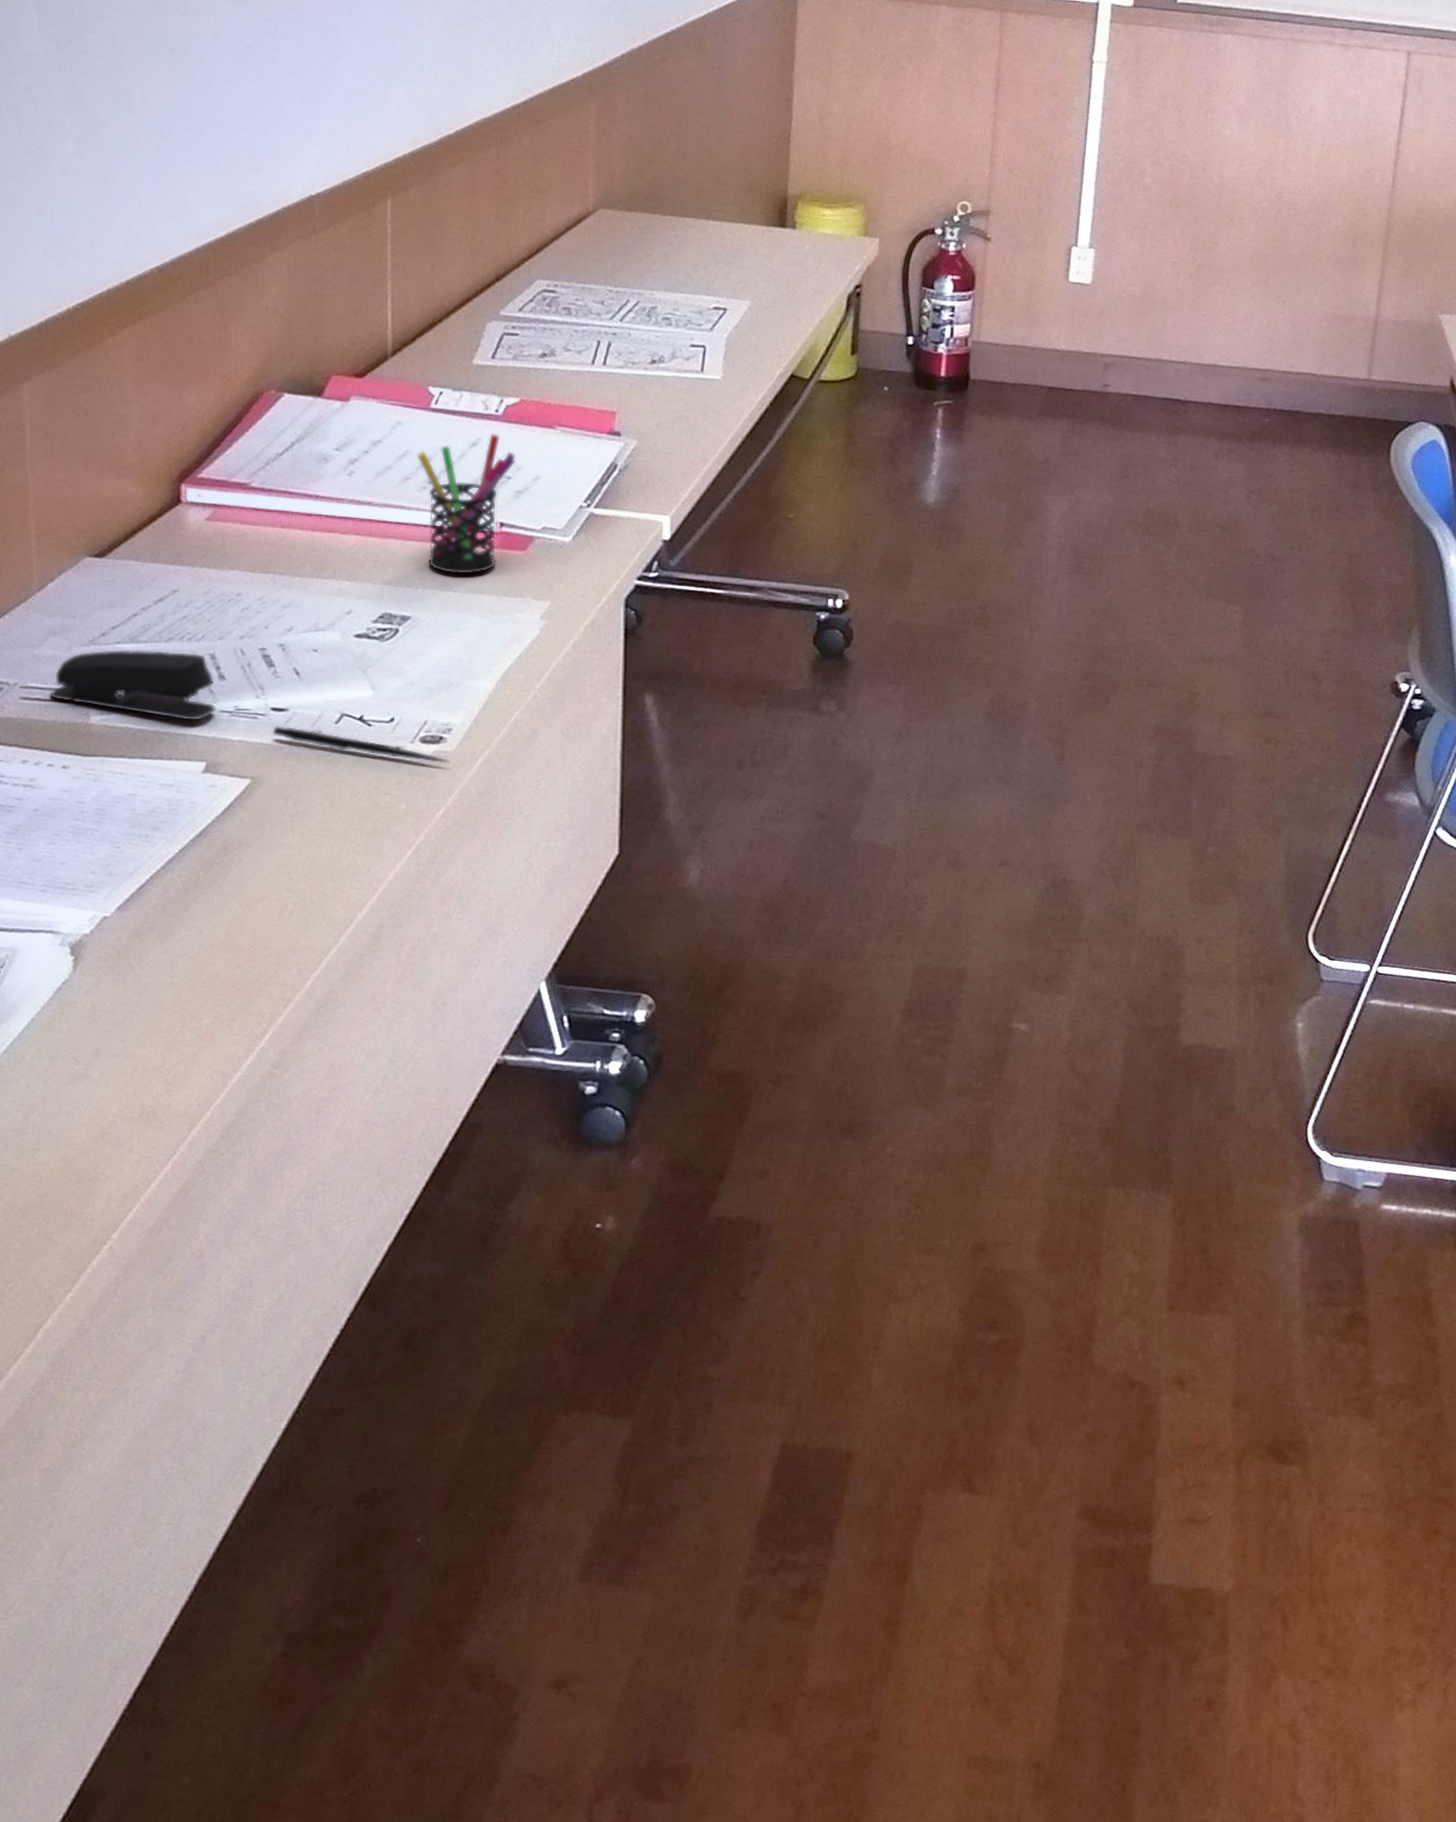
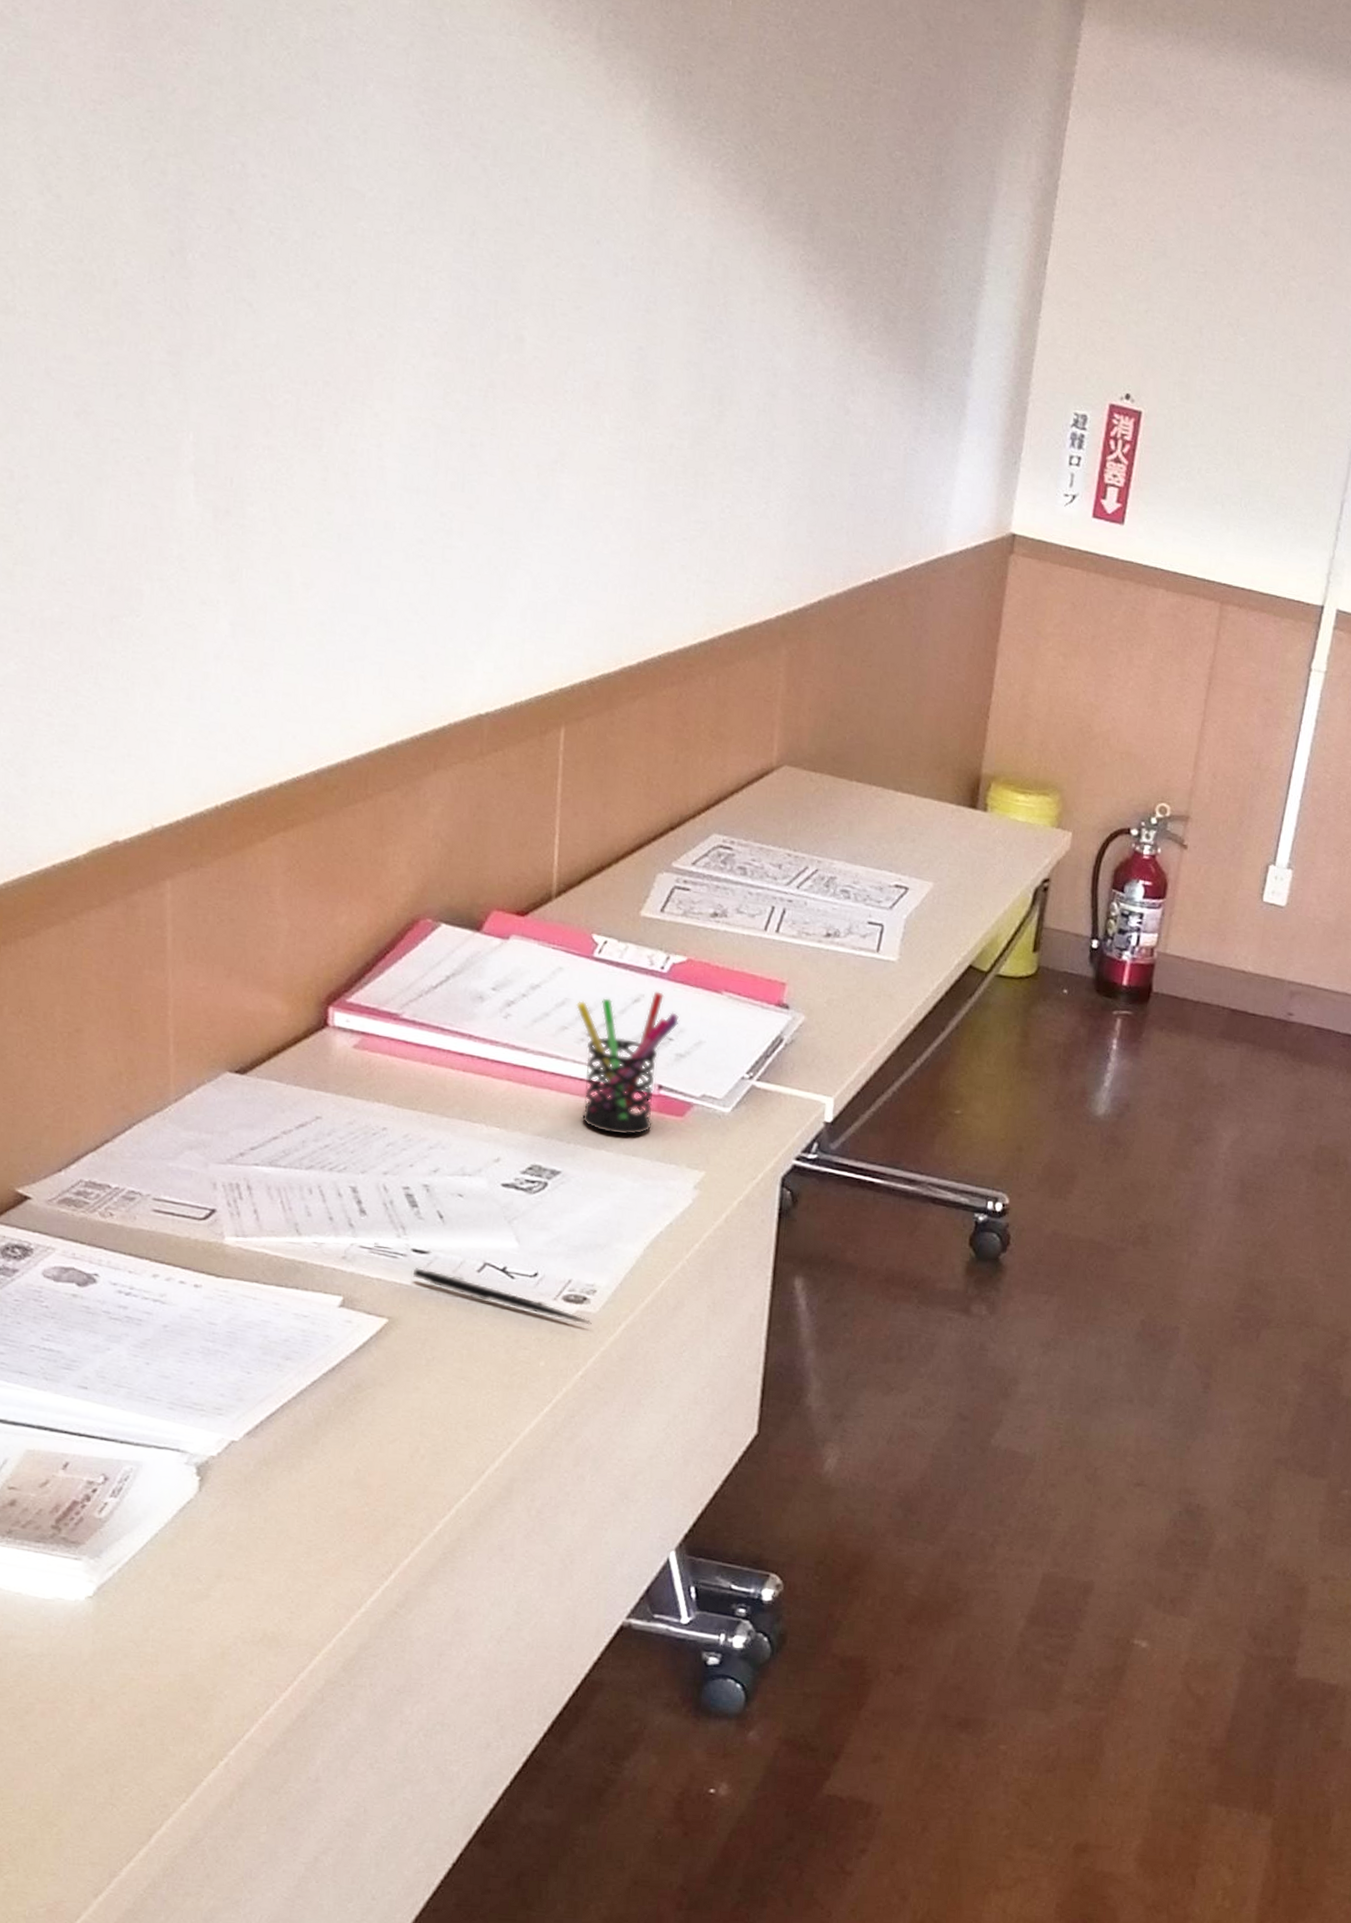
stapler: present [50,650,217,722] -> none [183,1170,356,1254]

